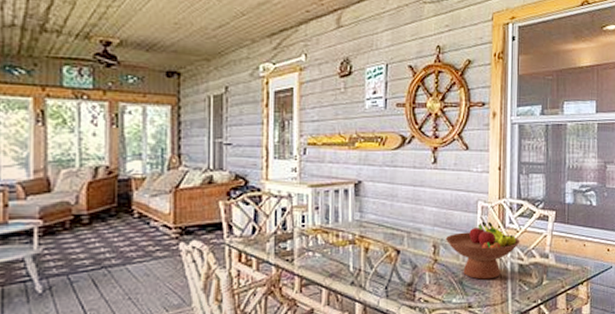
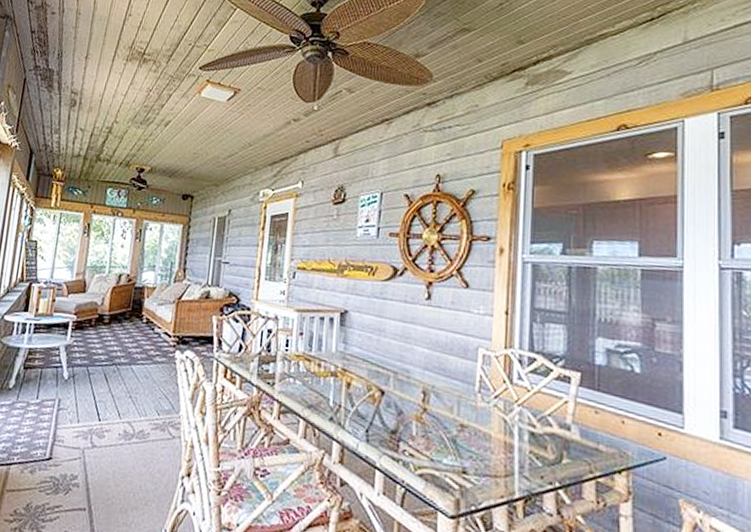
fruit bowl: present [445,221,520,280] -> none [437,372,532,444]

